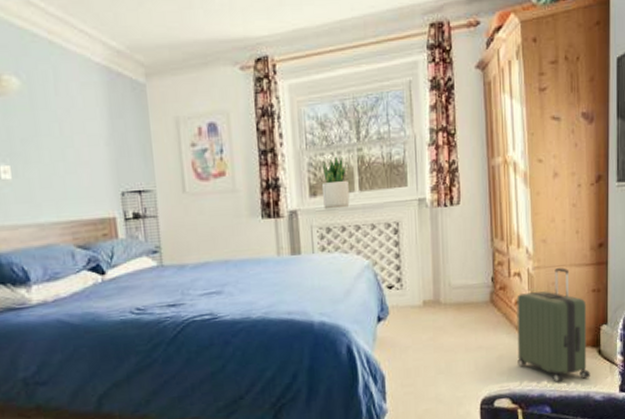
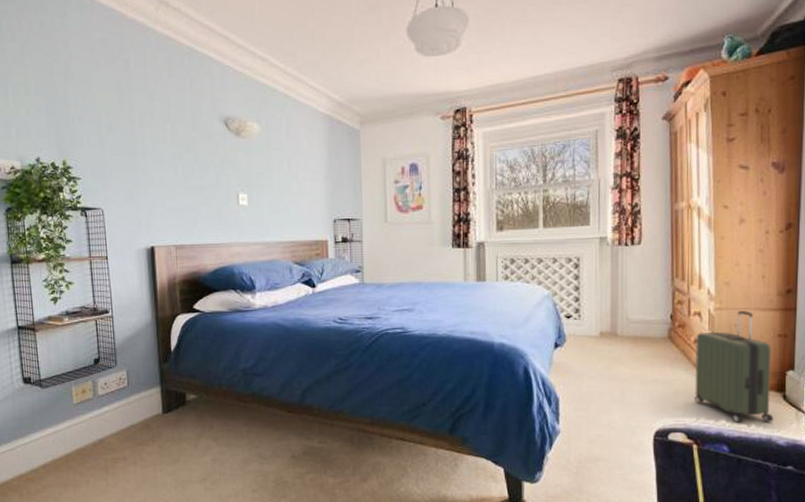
planter: present [321,156,350,210] -> none [508,196,533,243]

